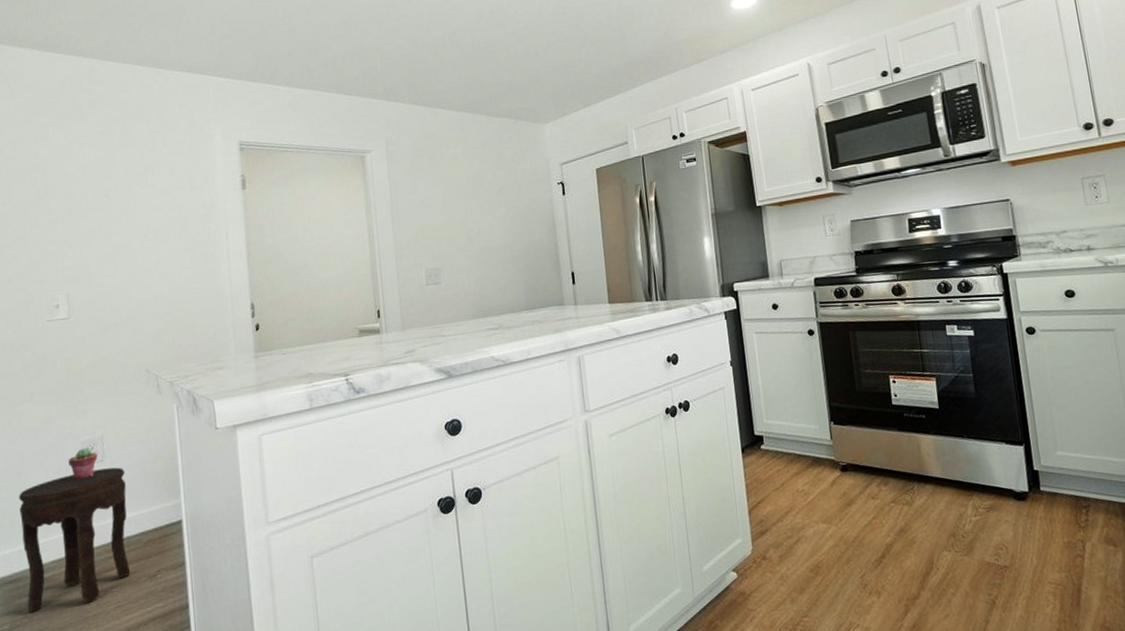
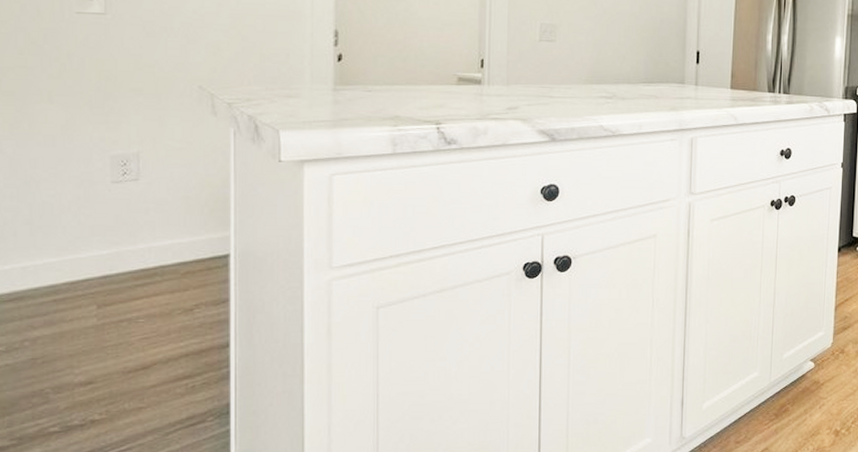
side table: present [19,467,131,613] -> none [26,189,164,336]
potted succulent: present [68,447,98,480] -> none [93,162,131,197]

